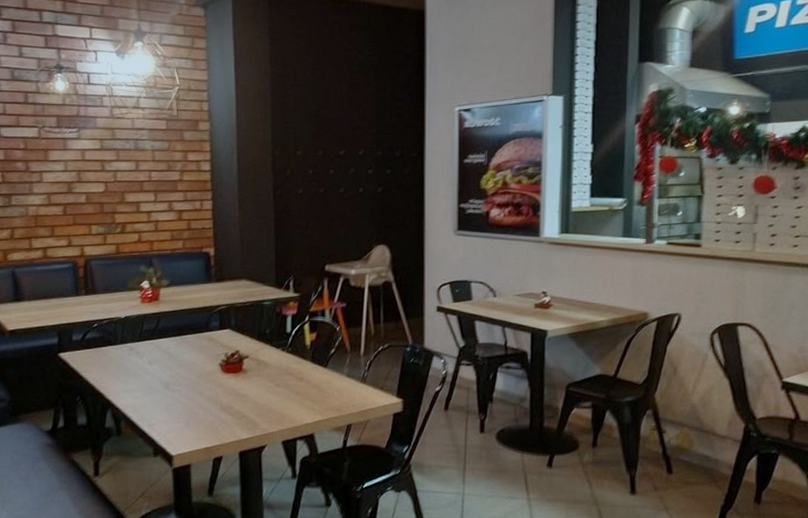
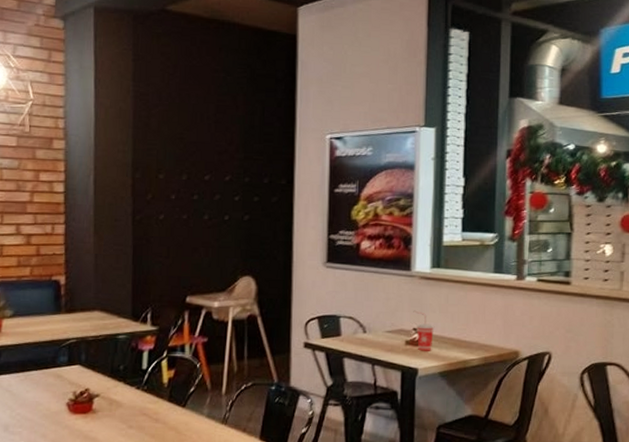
beverage cup: none [542,274,564,314] -> present [413,310,435,351]

